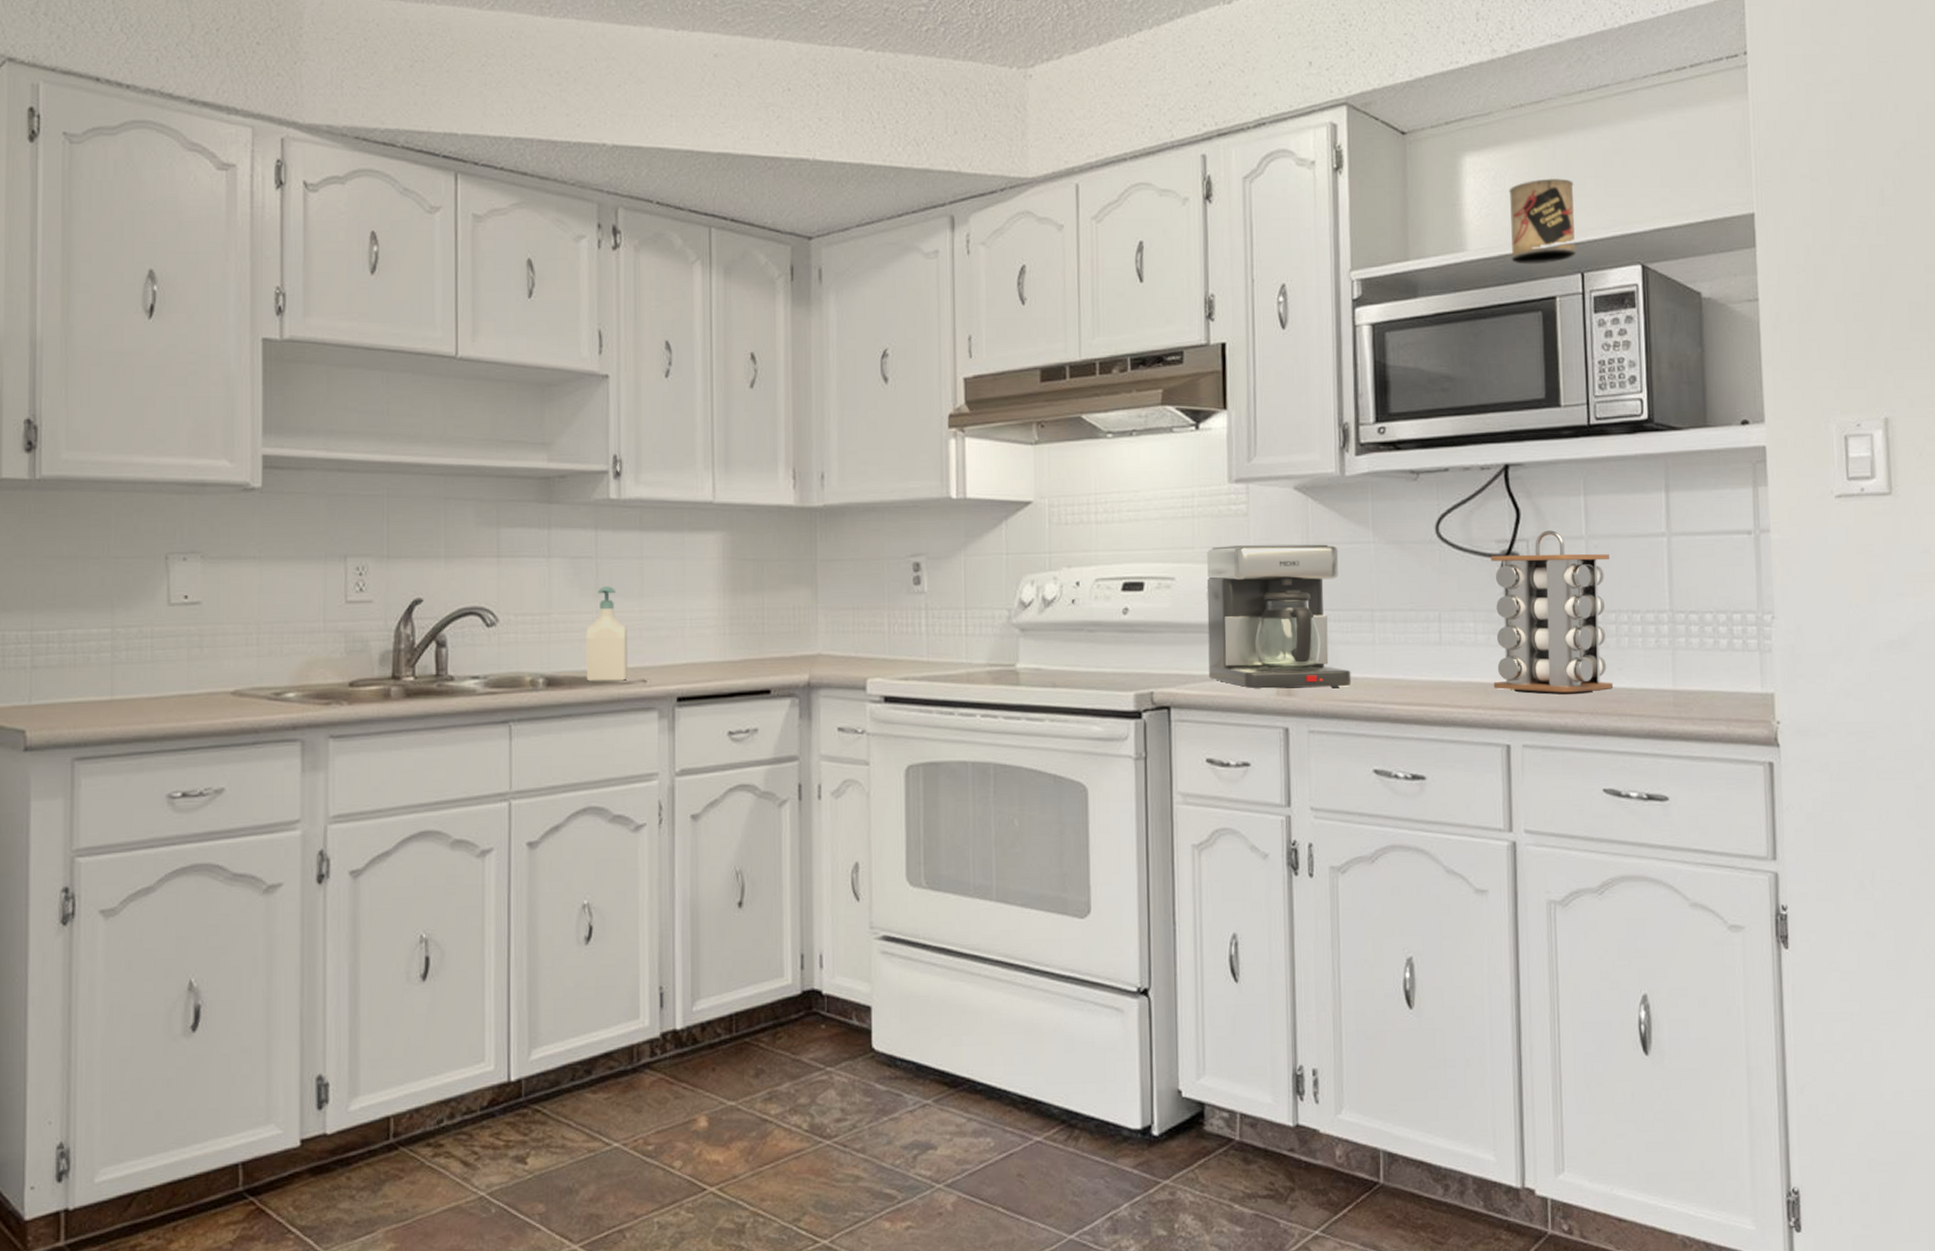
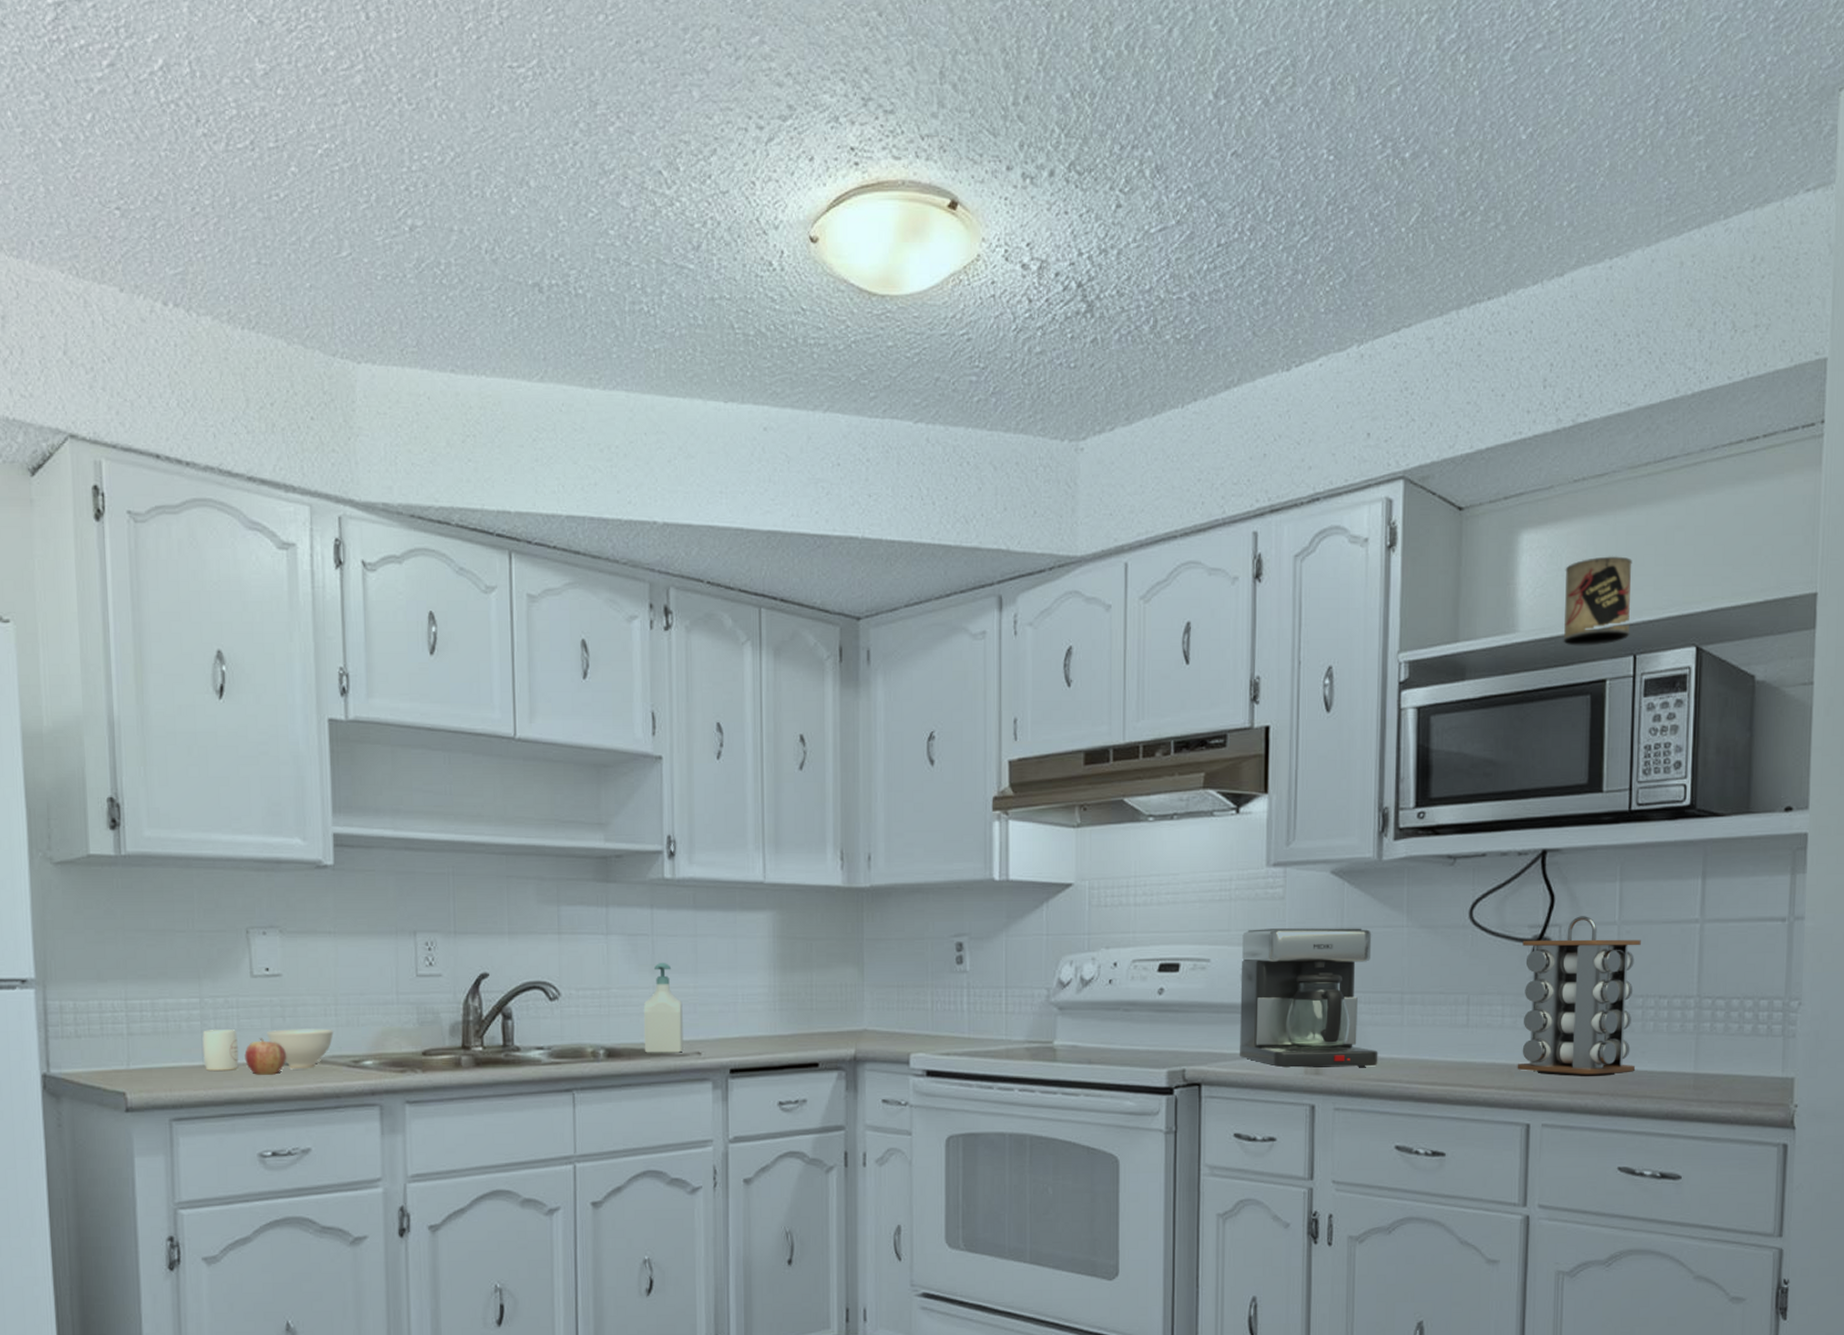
mug: none [112,661,152,707] -> present [202,1029,239,1072]
fruit: none [157,670,203,711] -> present [244,1038,287,1076]
bowl: none [182,659,256,702] -> present [266,1028,335,1068]

